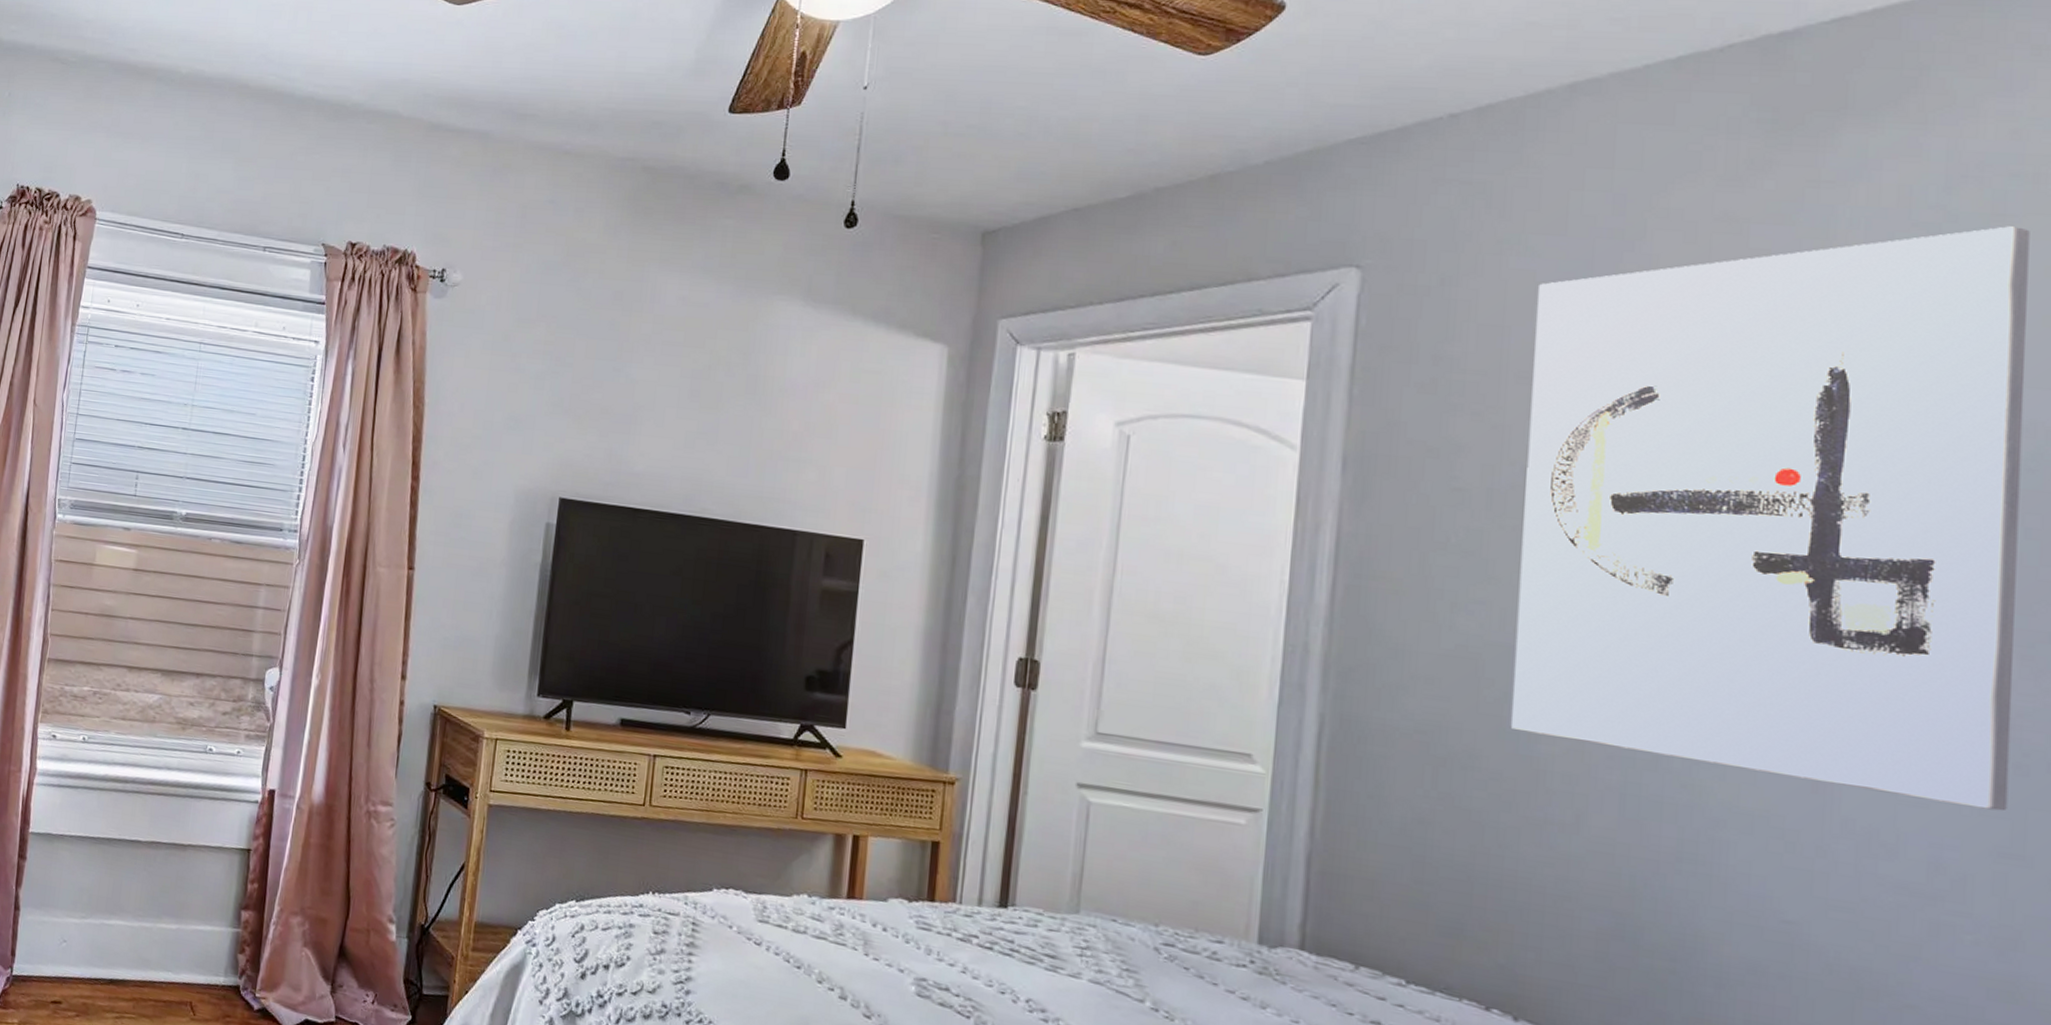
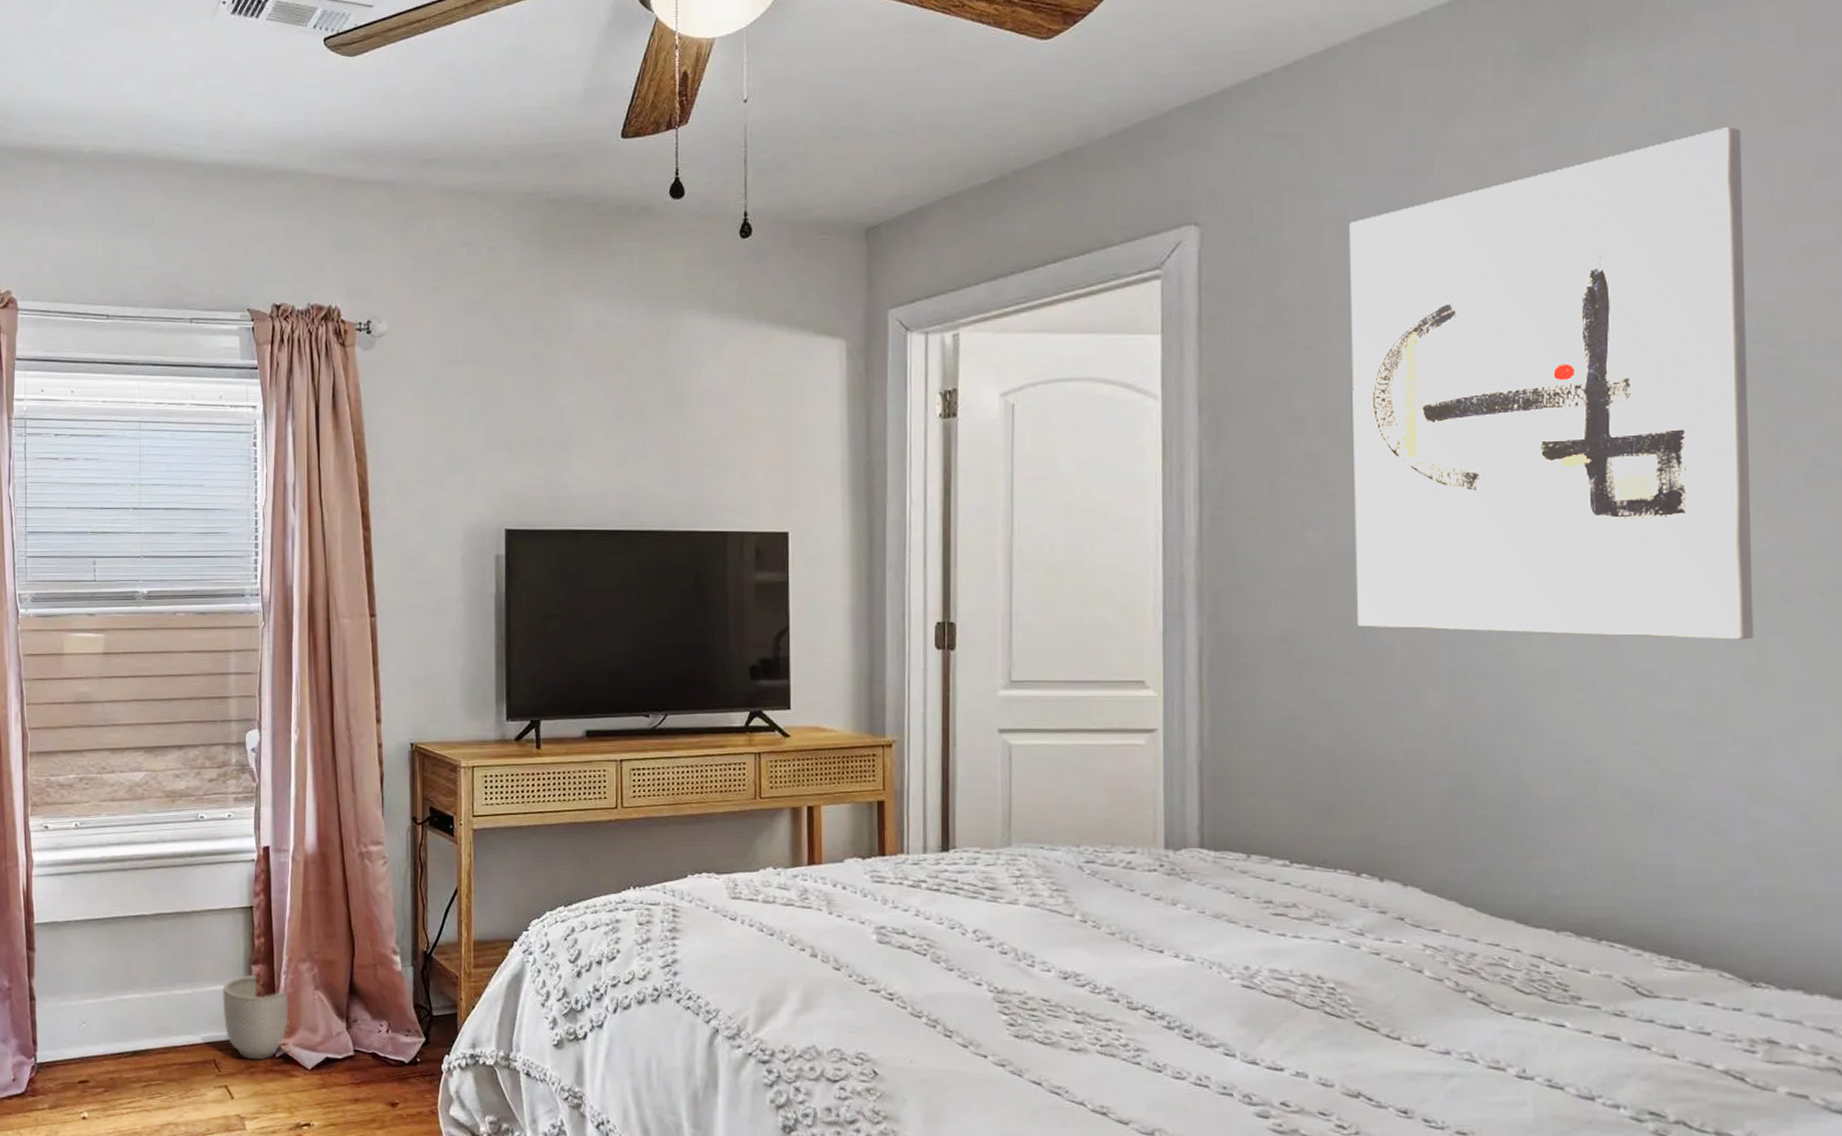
planter: none [205,919,275,1011] -> present [222,974,290,1060]

